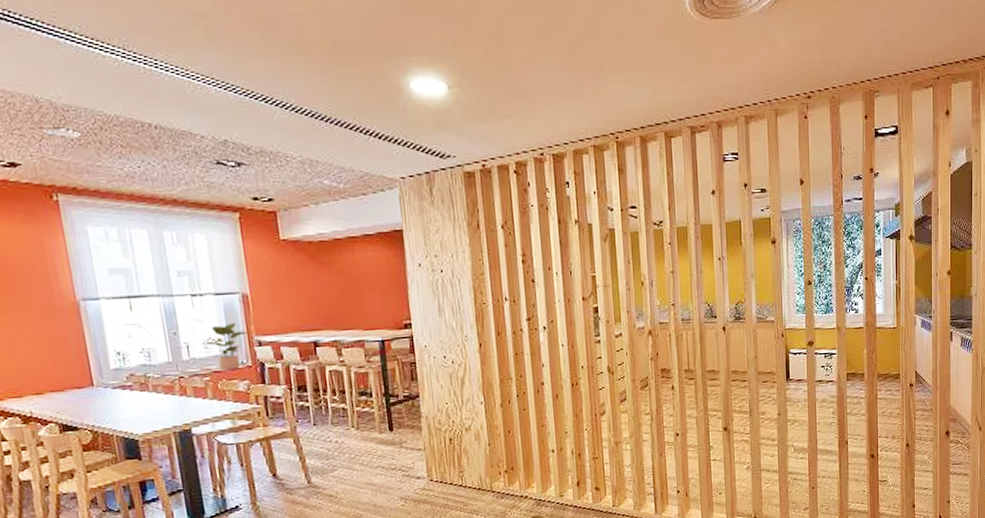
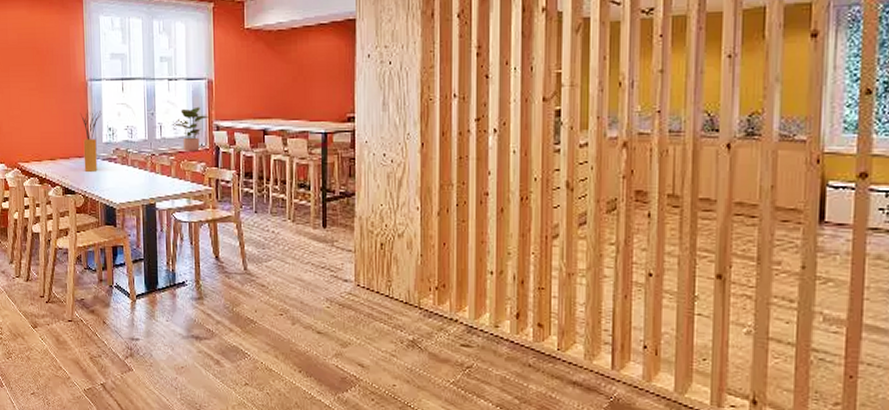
vase: none [72,333,107,404] -> present [80,110,102,172]

